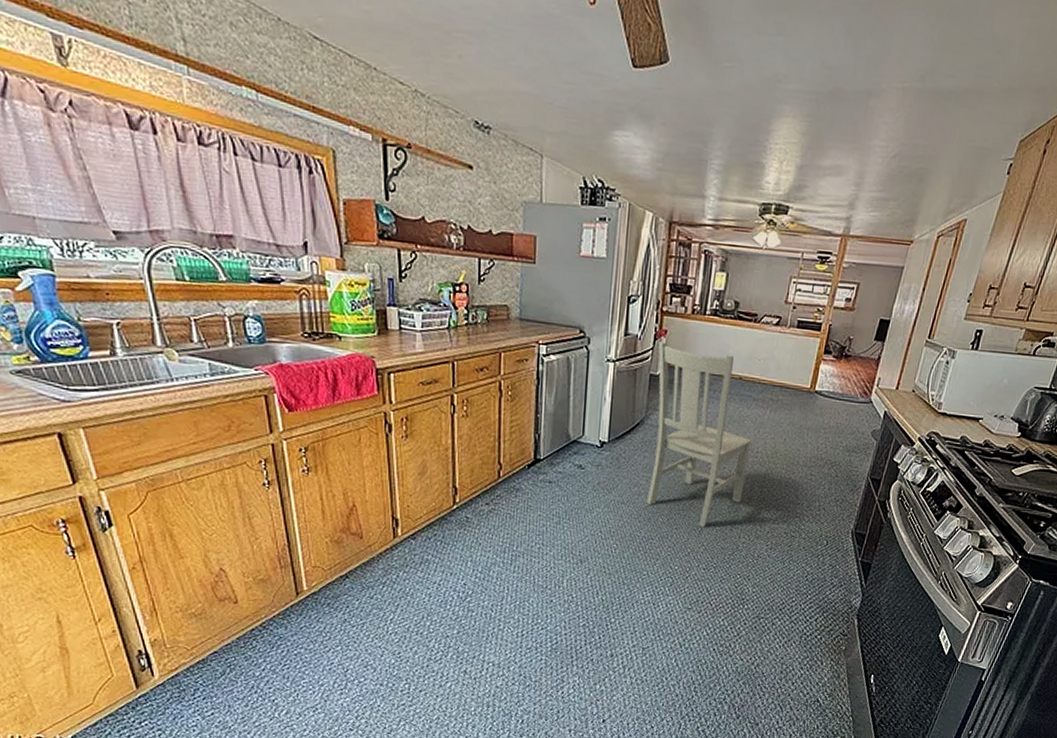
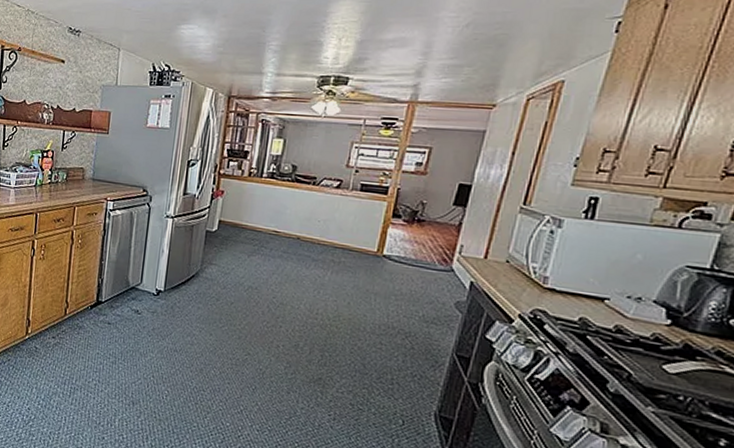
chair: present [646,341,751,528] -> none [199,201,310,387]

